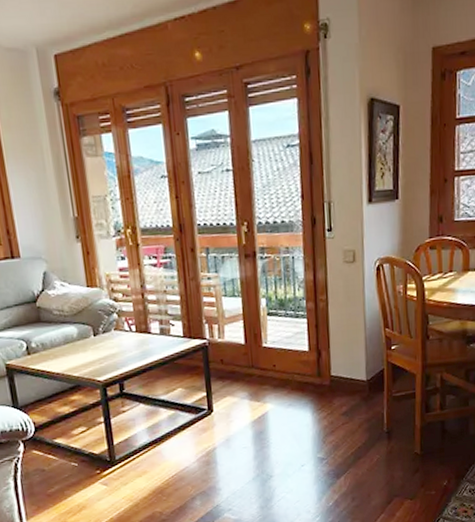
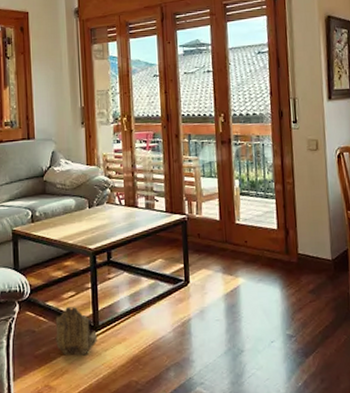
wall caddy: none [66,442,115,492] -> present [55,307,97,356]

